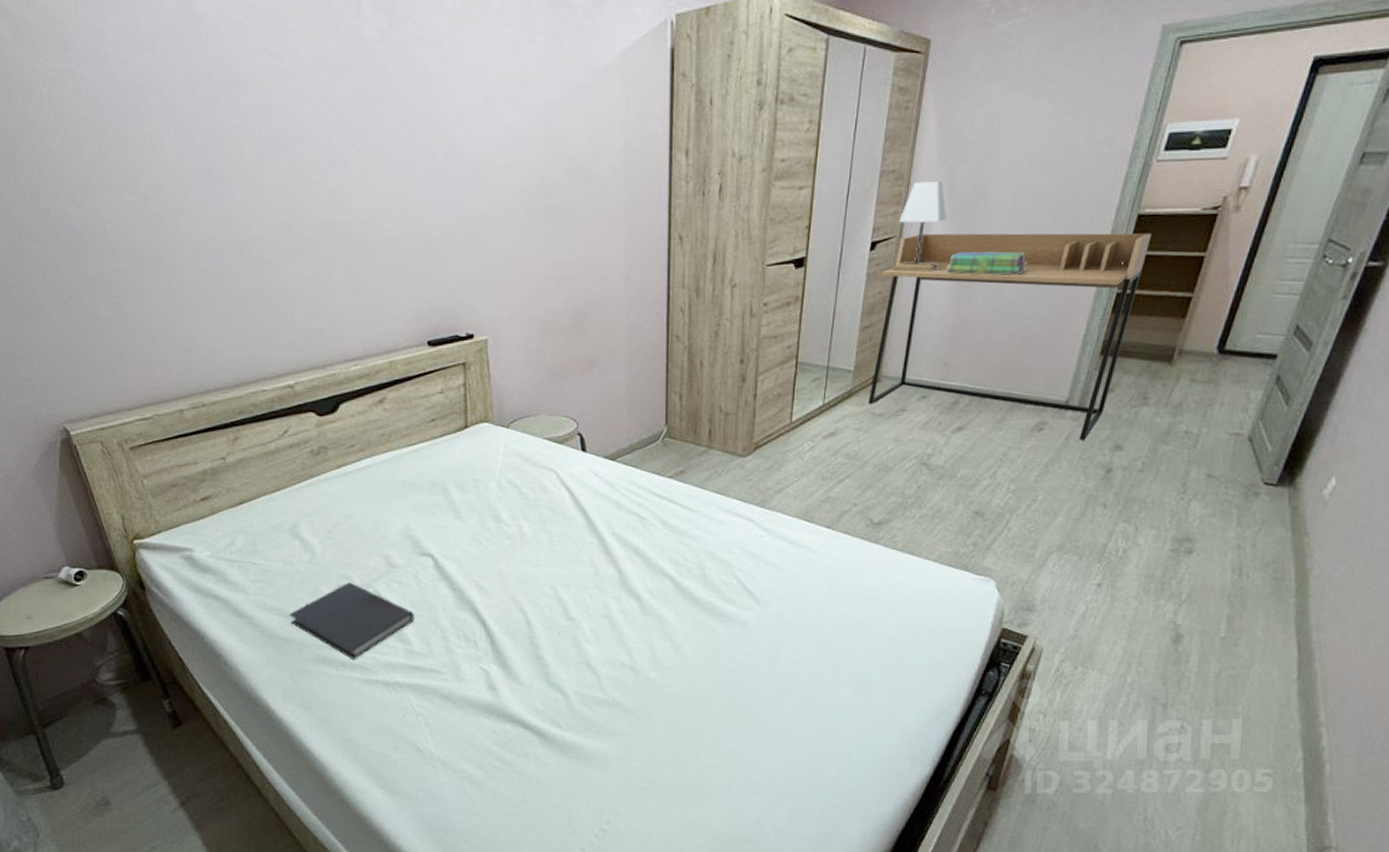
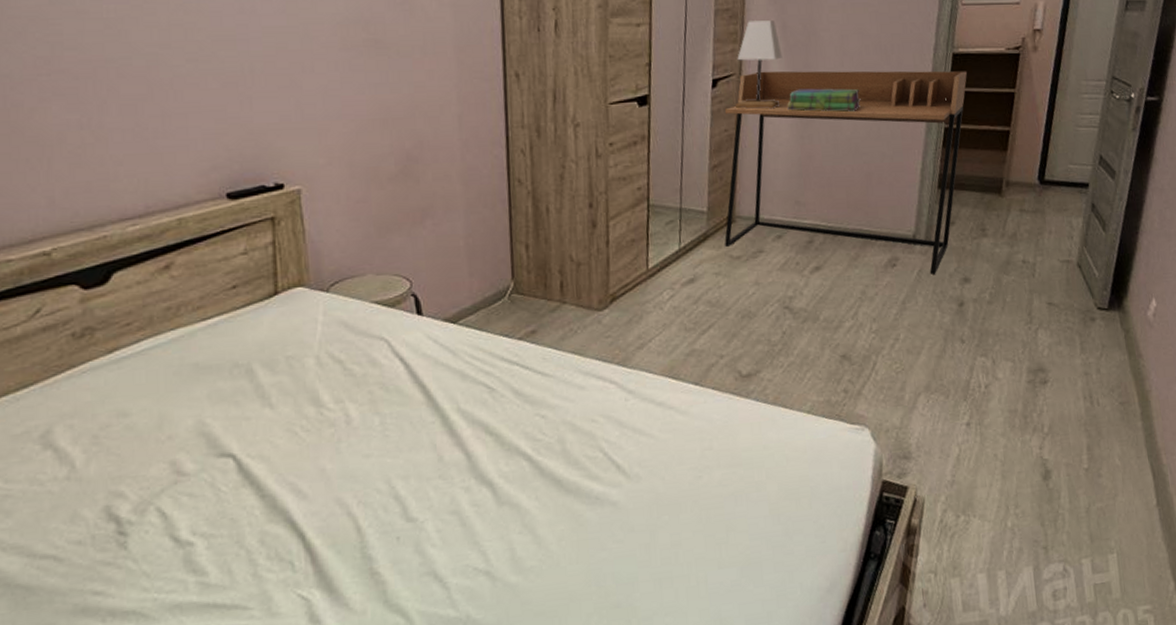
diary: present [289,582,414,660] -> none [35,500,211,606]

